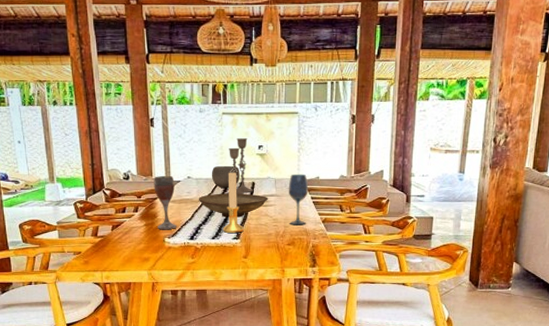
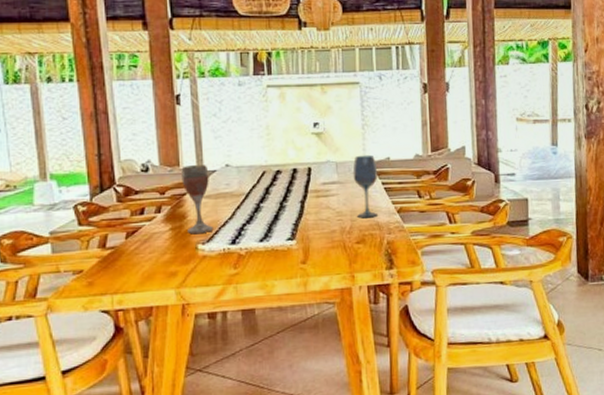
decorative bowl: present [199,193,268,218] -> none [241,182,329,213]
bowl: present [211,165,240,189] -> none [255,148,292,178]
candle holder: present [223,171,244,234] -> none [274,155,300,234]
candlestick: present [226,138,254,194] -> none [276,115,311,184]

